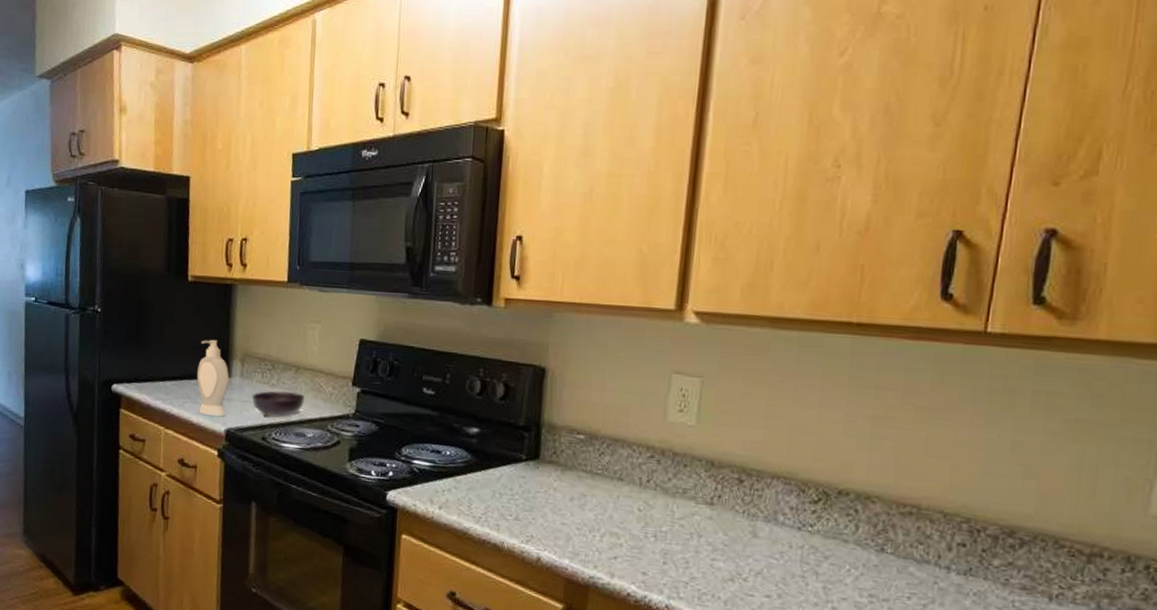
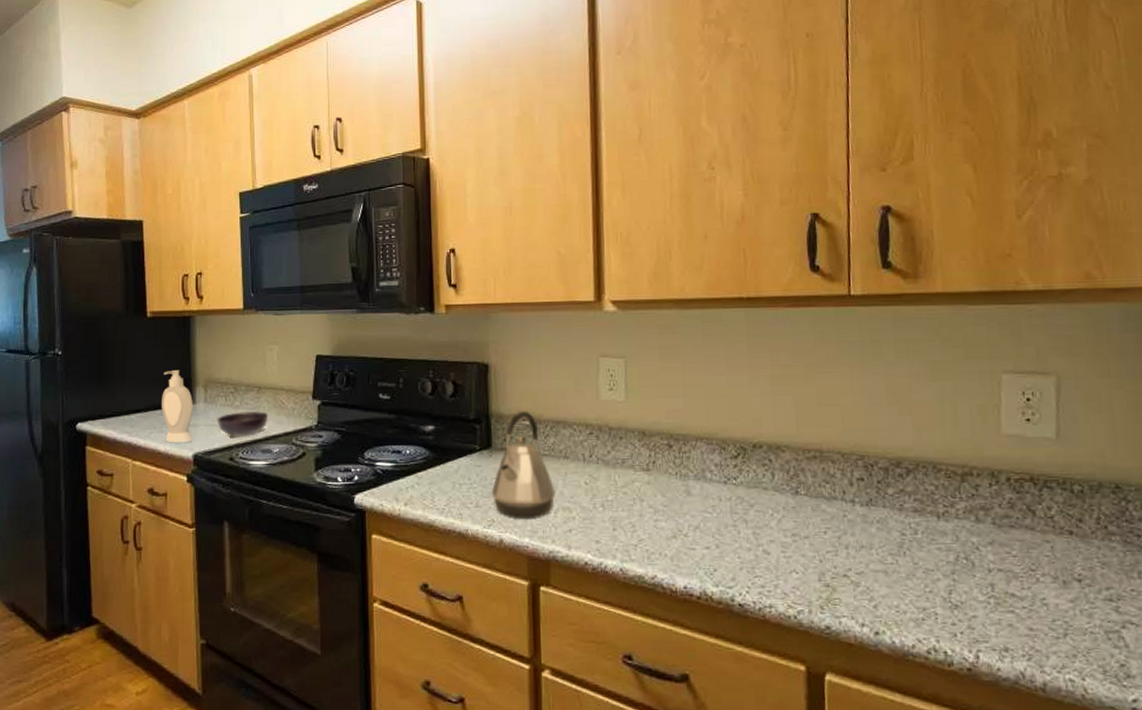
kettle: none [533,423,605,539] -> present [491,410,556,519]

